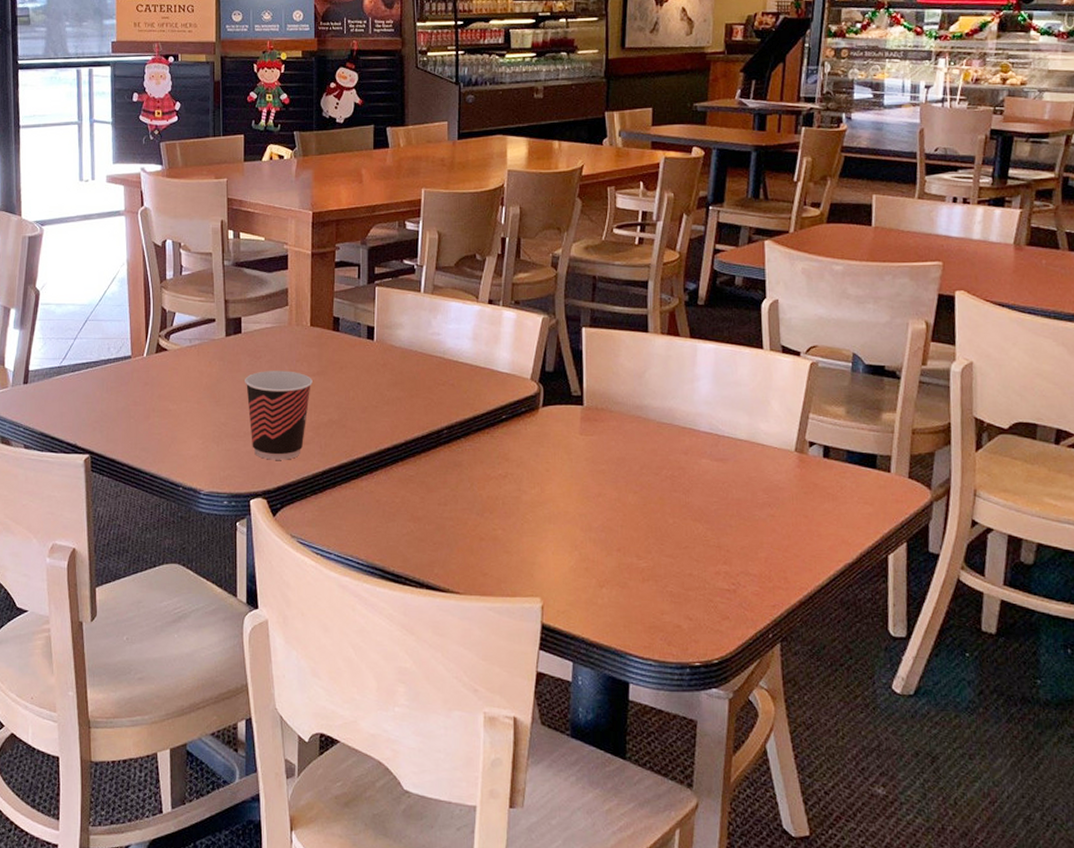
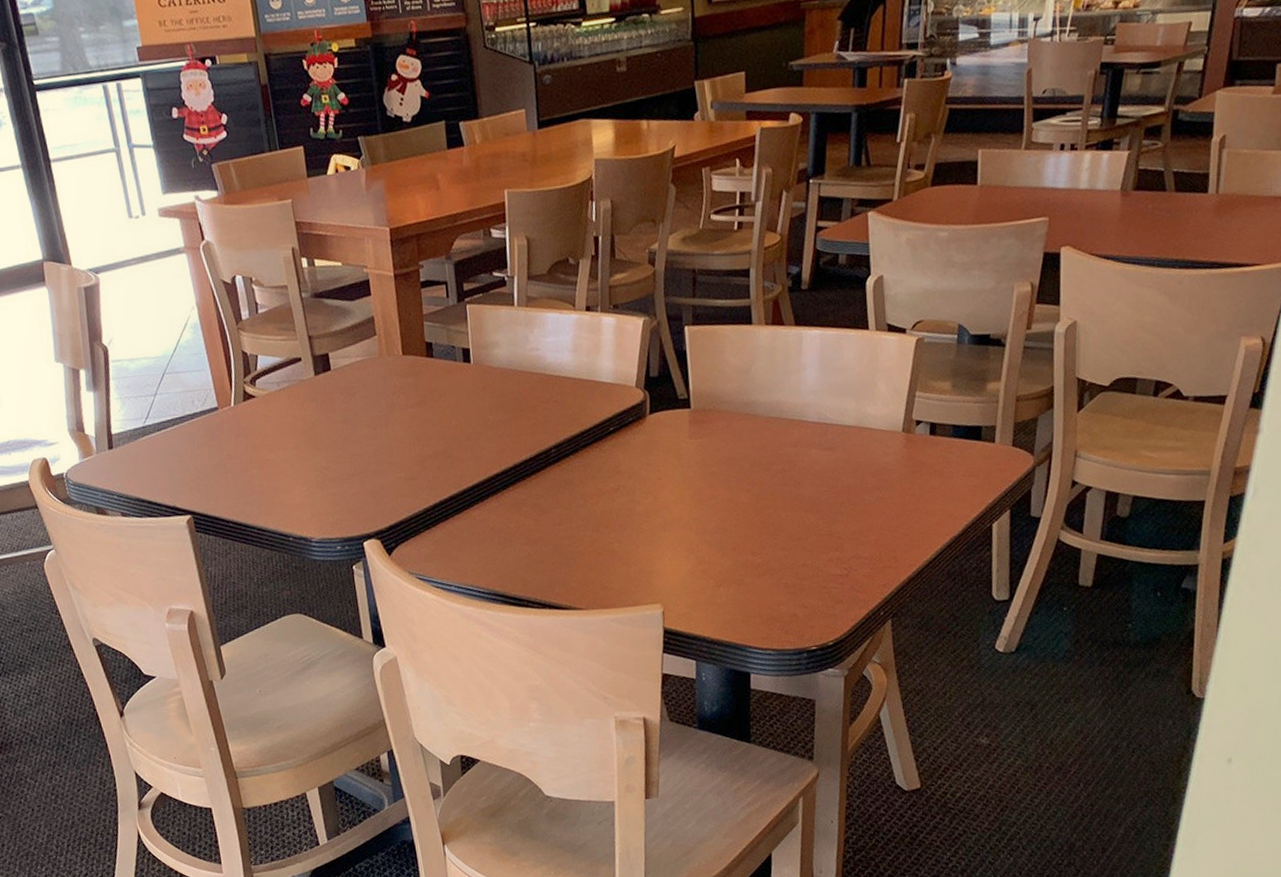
cup: present [245,371,313,460] -> none [341,405,412,500]

